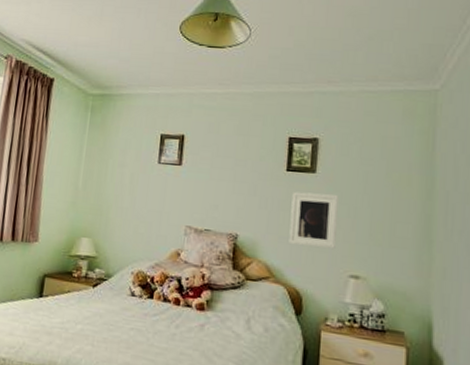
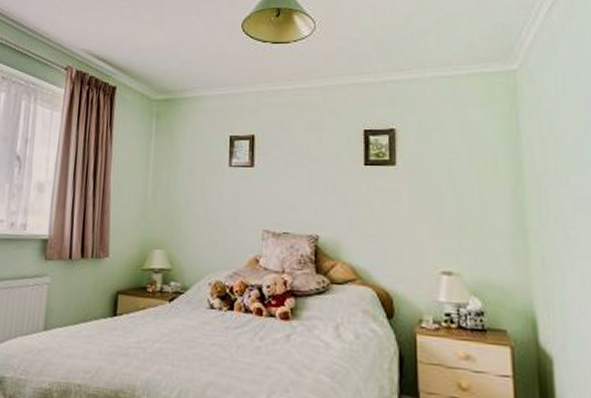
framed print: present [289,191,339,250] -> none [373,186,423,245]

